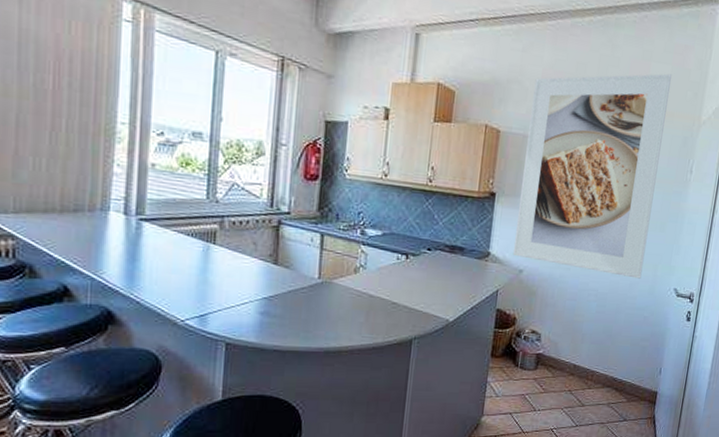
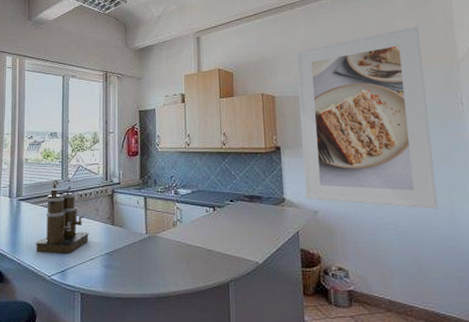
coffee maker: none [163,198,242,294] -> present [35,180,89,253]

